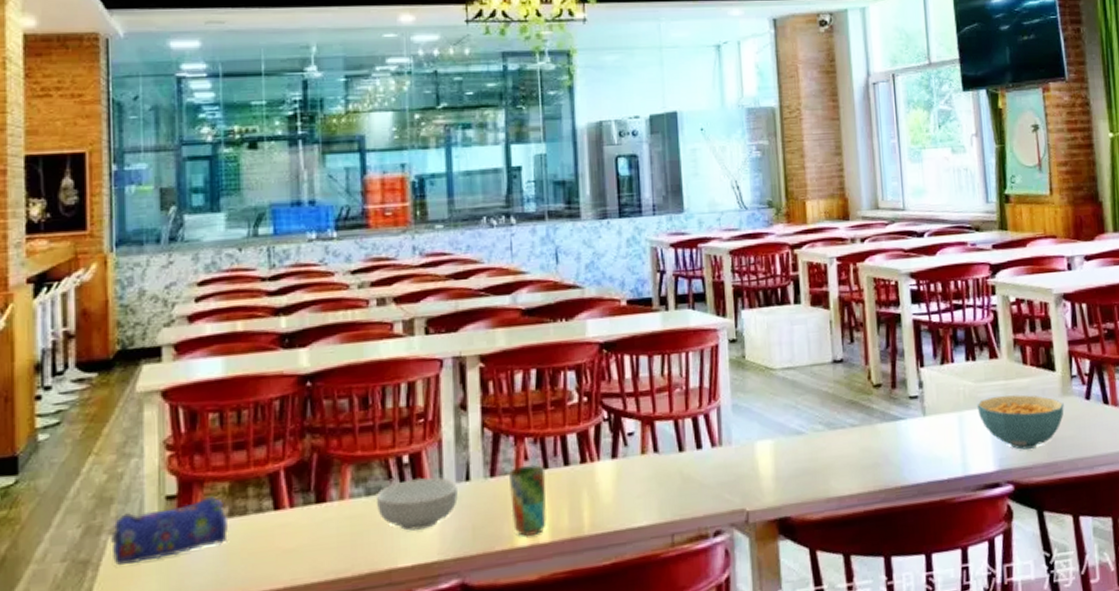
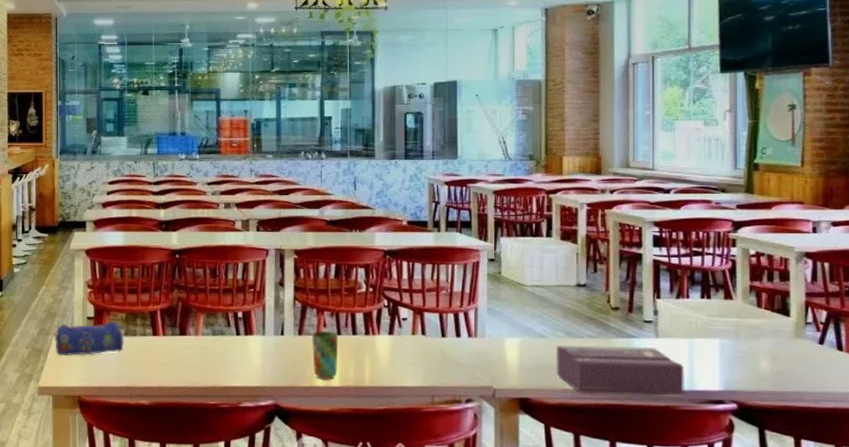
cereal bowl: present [376,477,458,531] -> none [219,329,275,363]
tissue box: none [815,427,959,500] -> present [555,345,685,397]
cereal bowl: present [977,394,1064,450] -> none [708,331,796,377]

